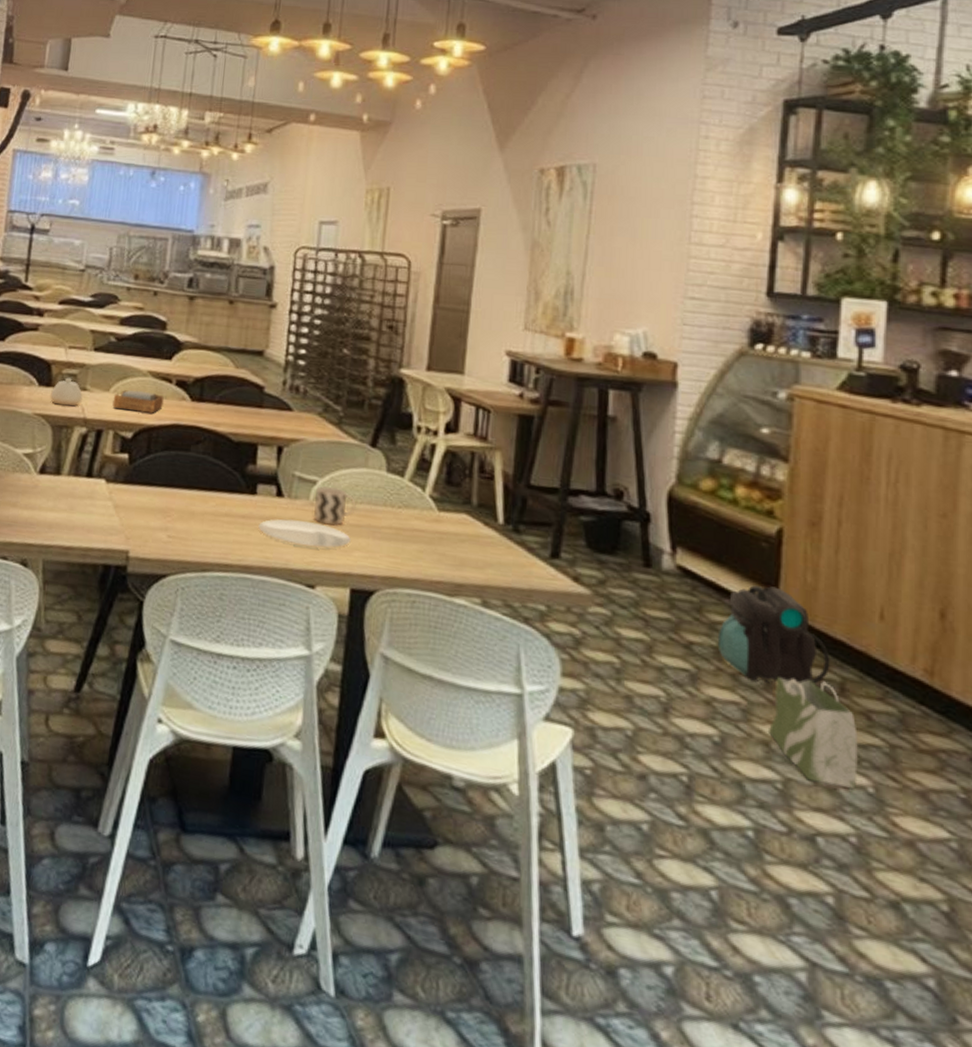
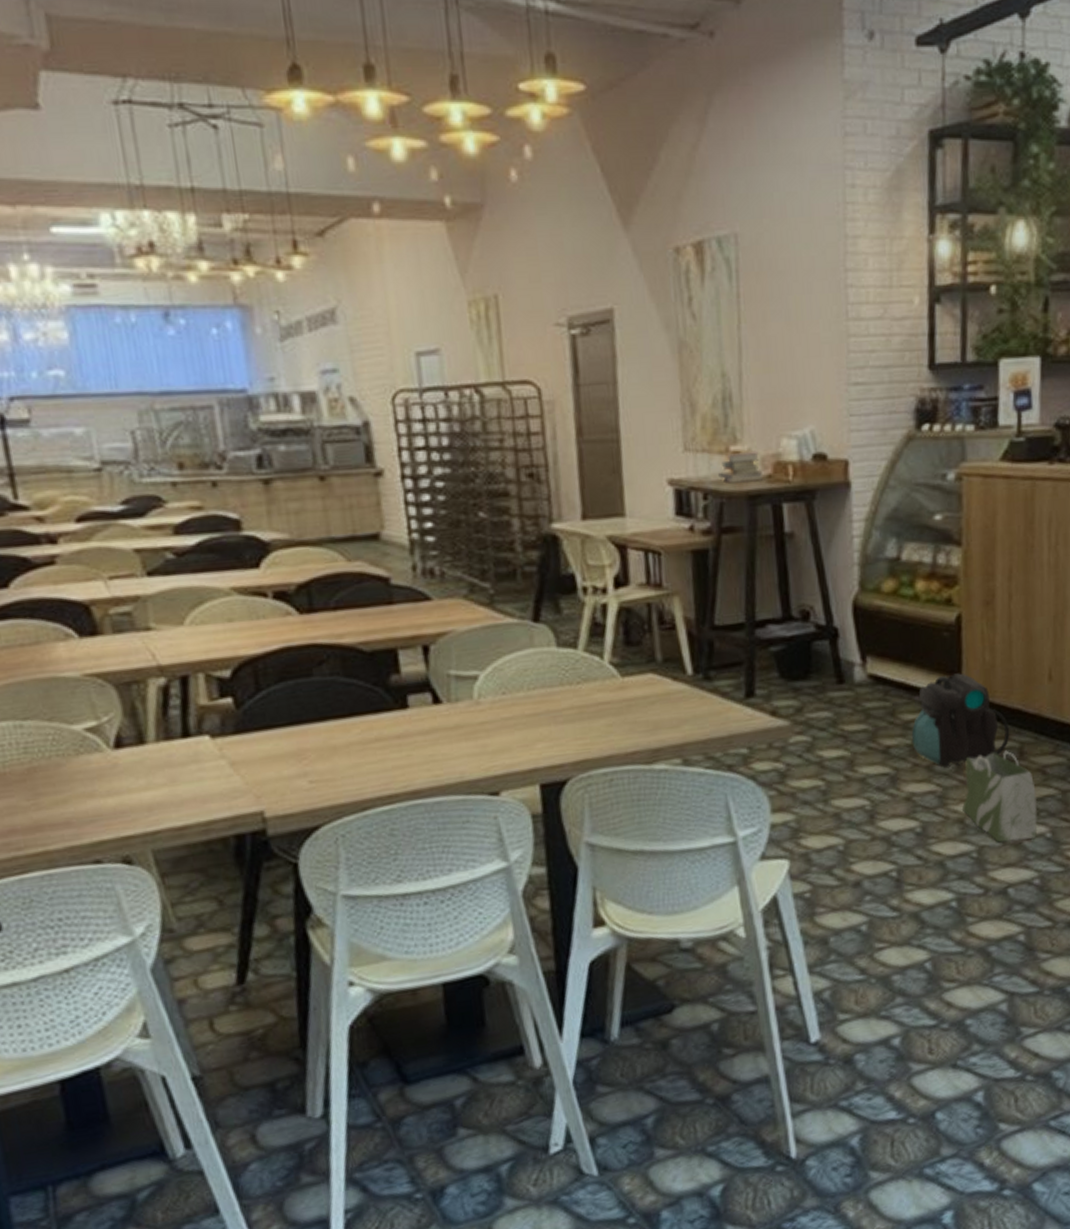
sugar bowl: present [49,377,83,407] -> none [99,618,149,657]
napkin holder: present [112,390,164,413] -> none [191,614,263,645]
plate: present [258,519,351,549] -> none [419,722,530,754]
cup: present [313,485,356,526] -> none [479,677,530,723]
books: none [552,338,593,367] -> present [718,450,762,484]

